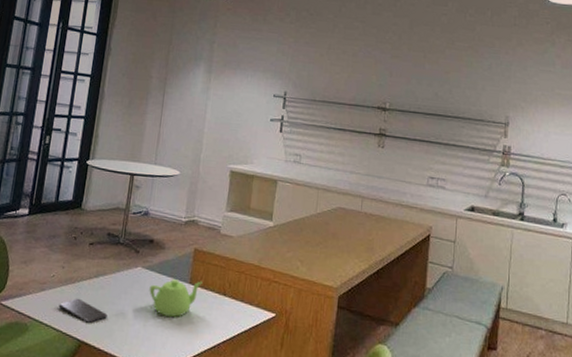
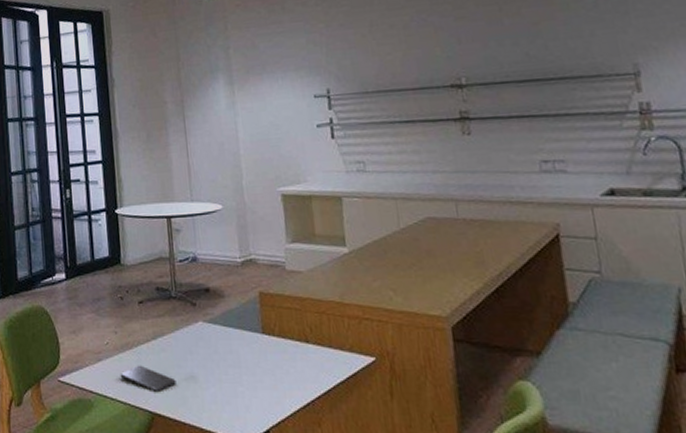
teapot: present [149,279,203,317] -> none [216,329,278,374]

